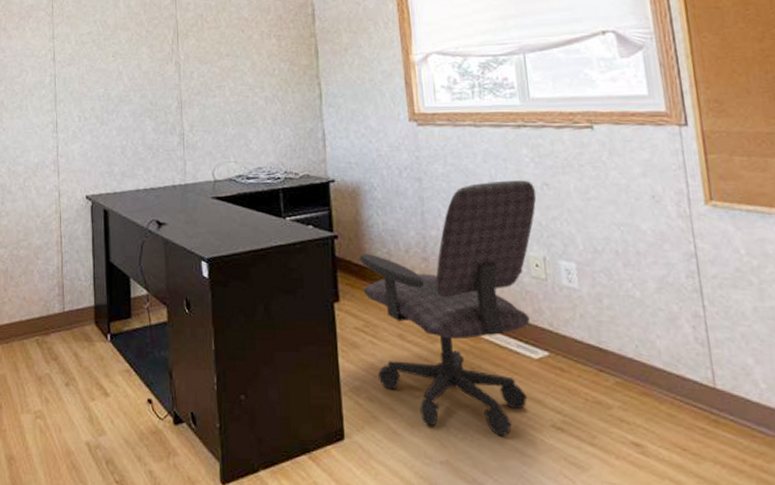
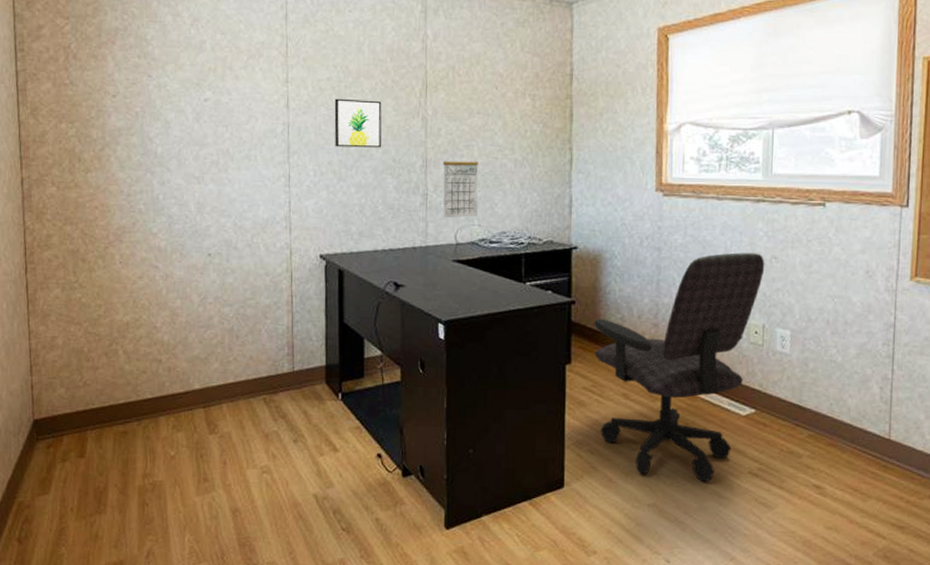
wall art: none [95,49,139,94] -> present [334,98,382,148]
calendar: none [197,99,233,156] -> present [443,158,478,218]

